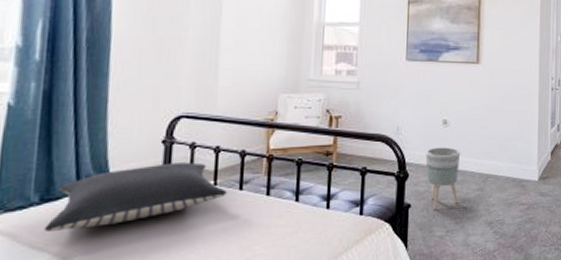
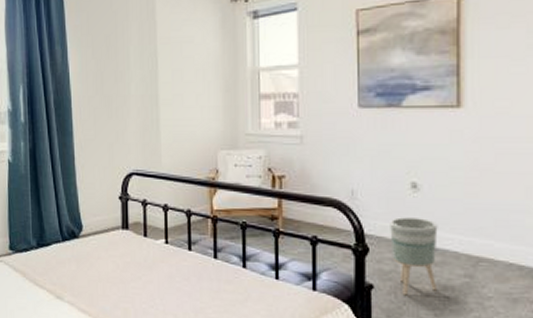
pillow: present [43,162,228,233] -> none [42,218,178,274]

